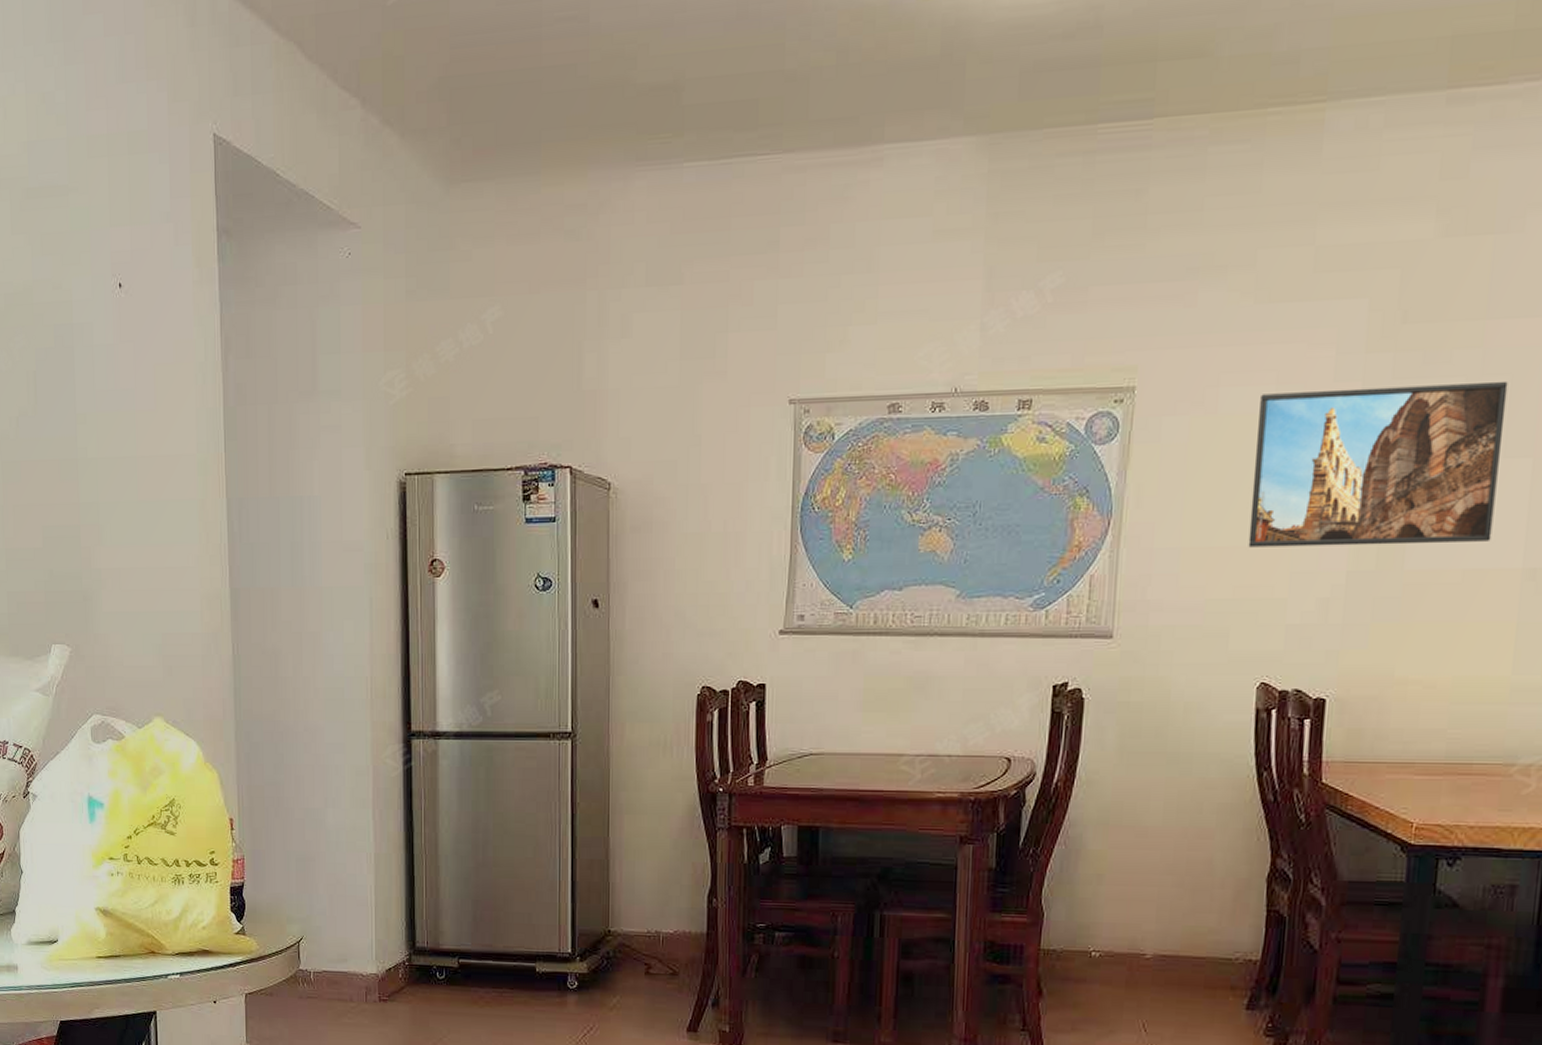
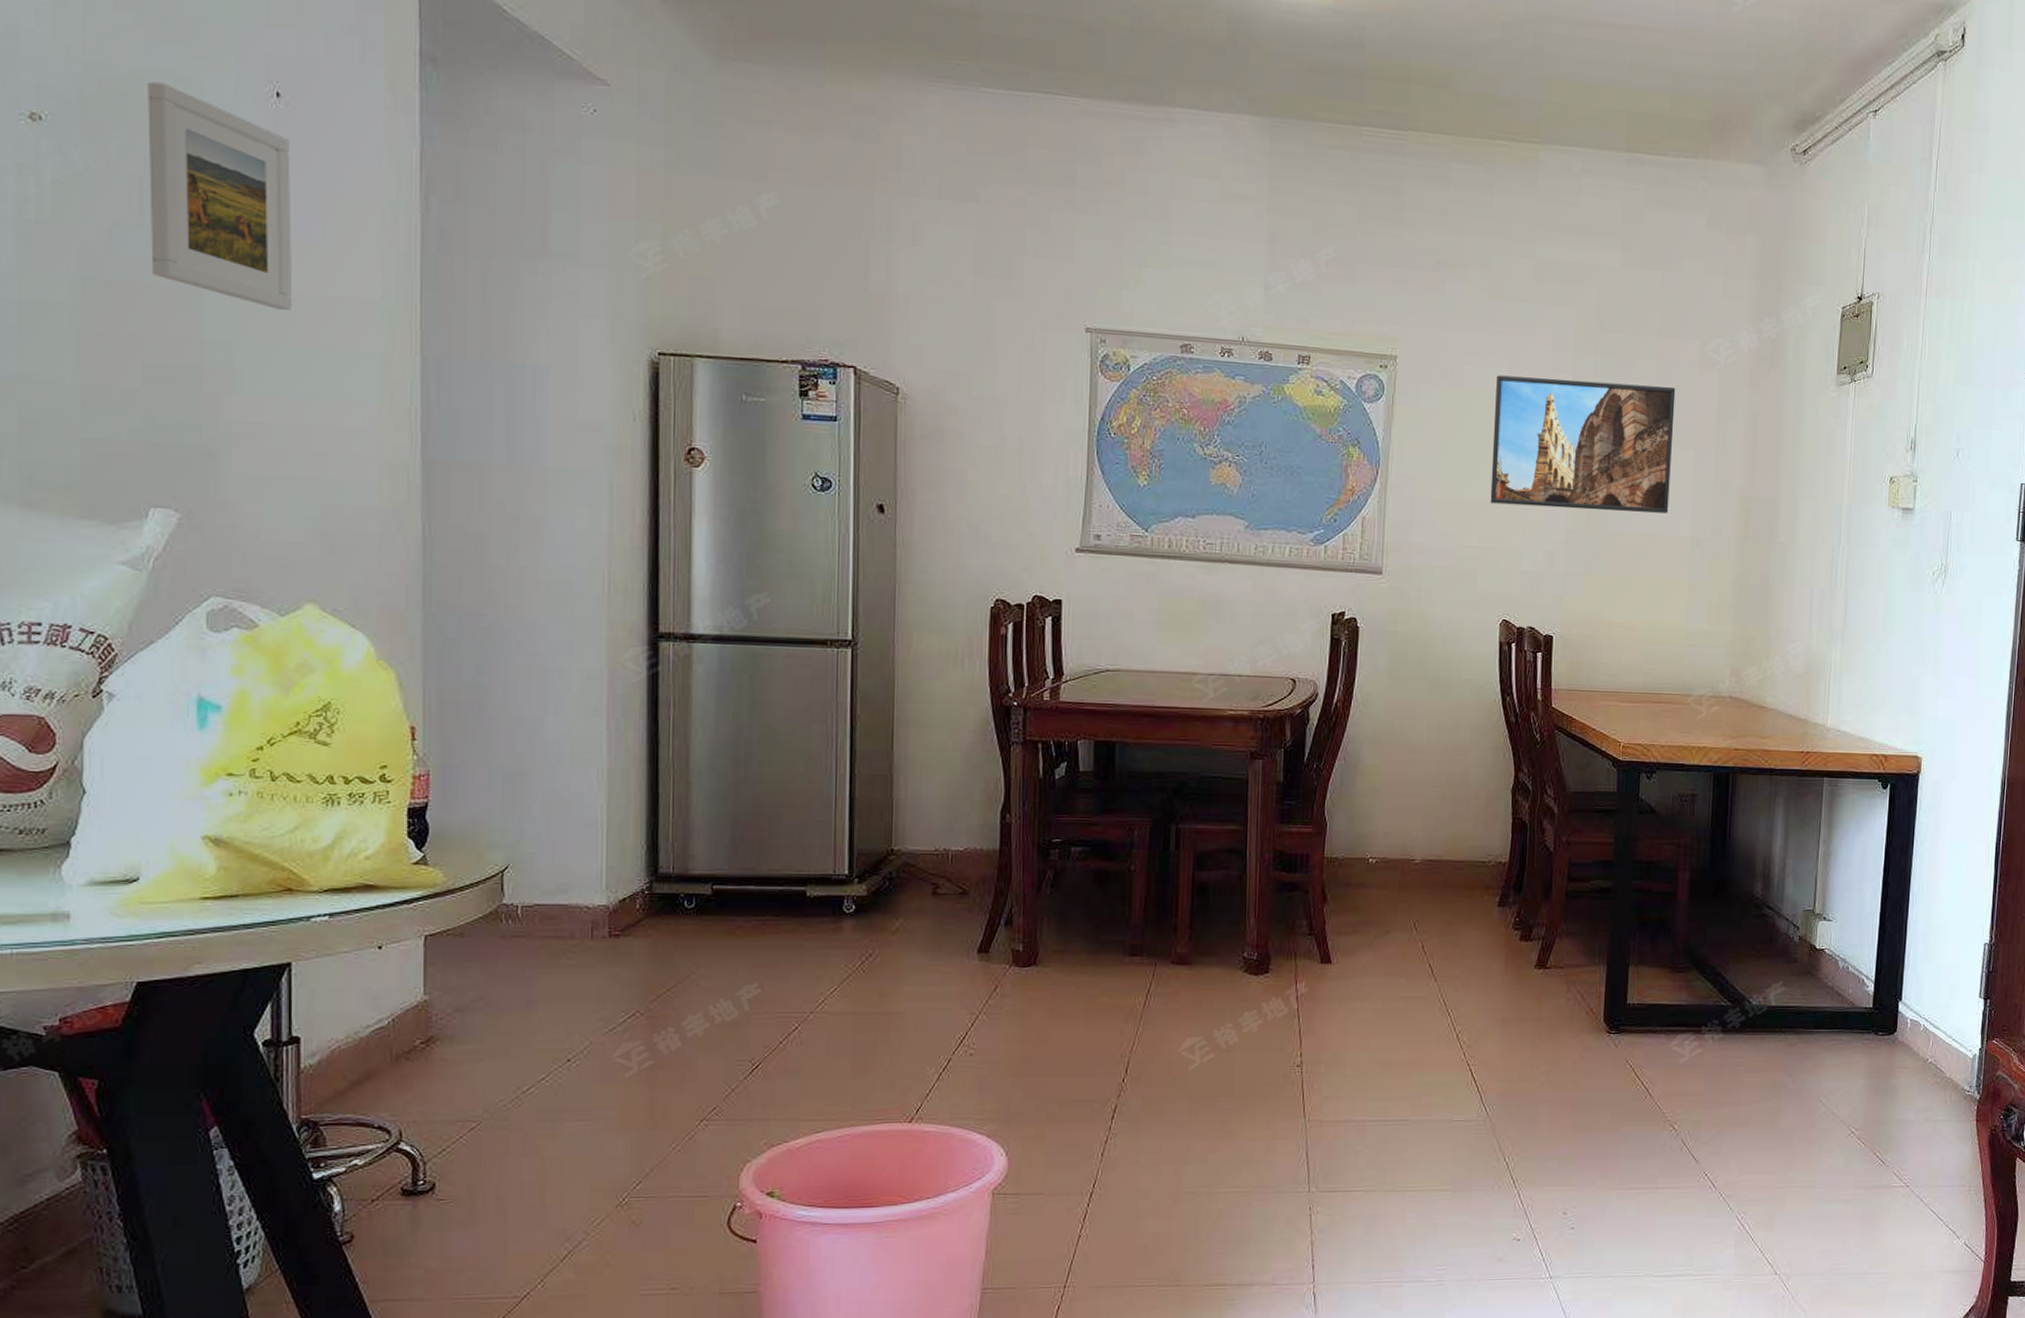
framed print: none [35,290,137,471] -> present [148,81,293,310]

